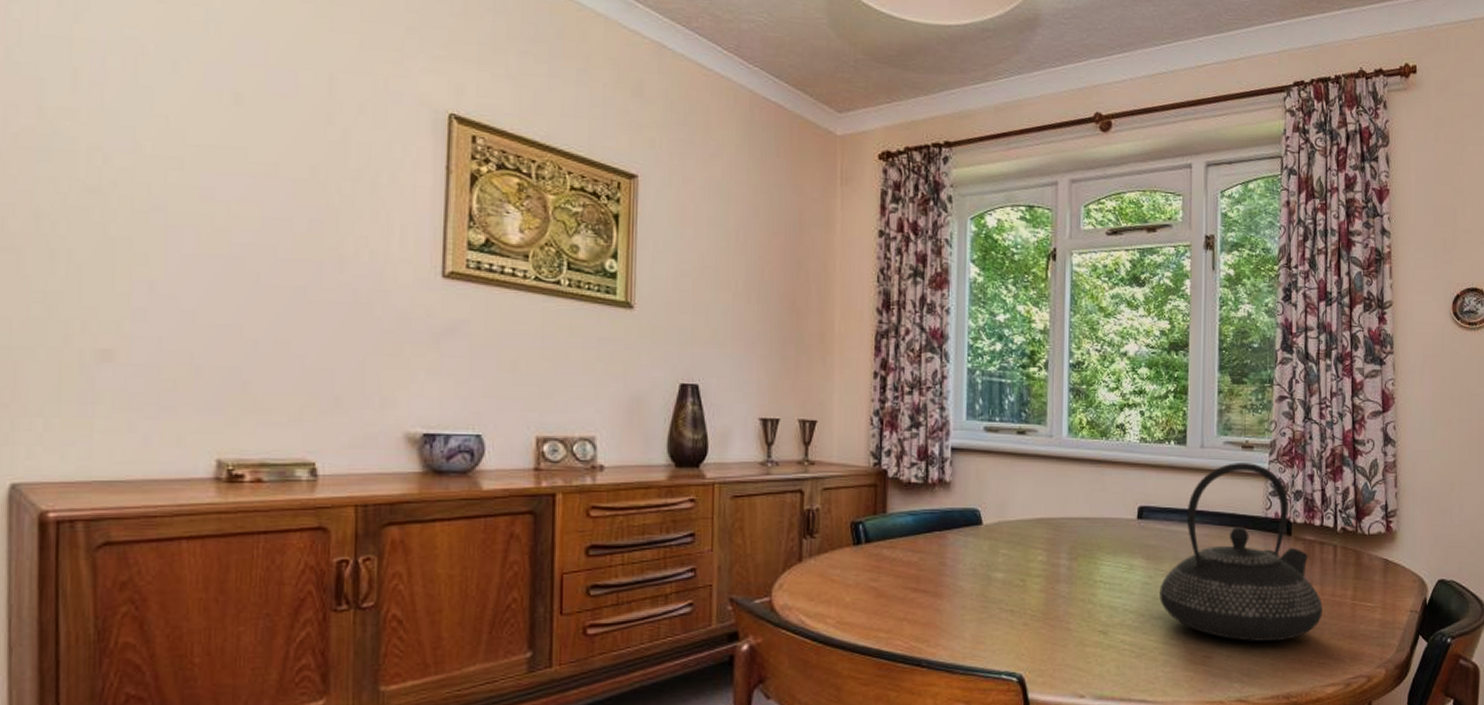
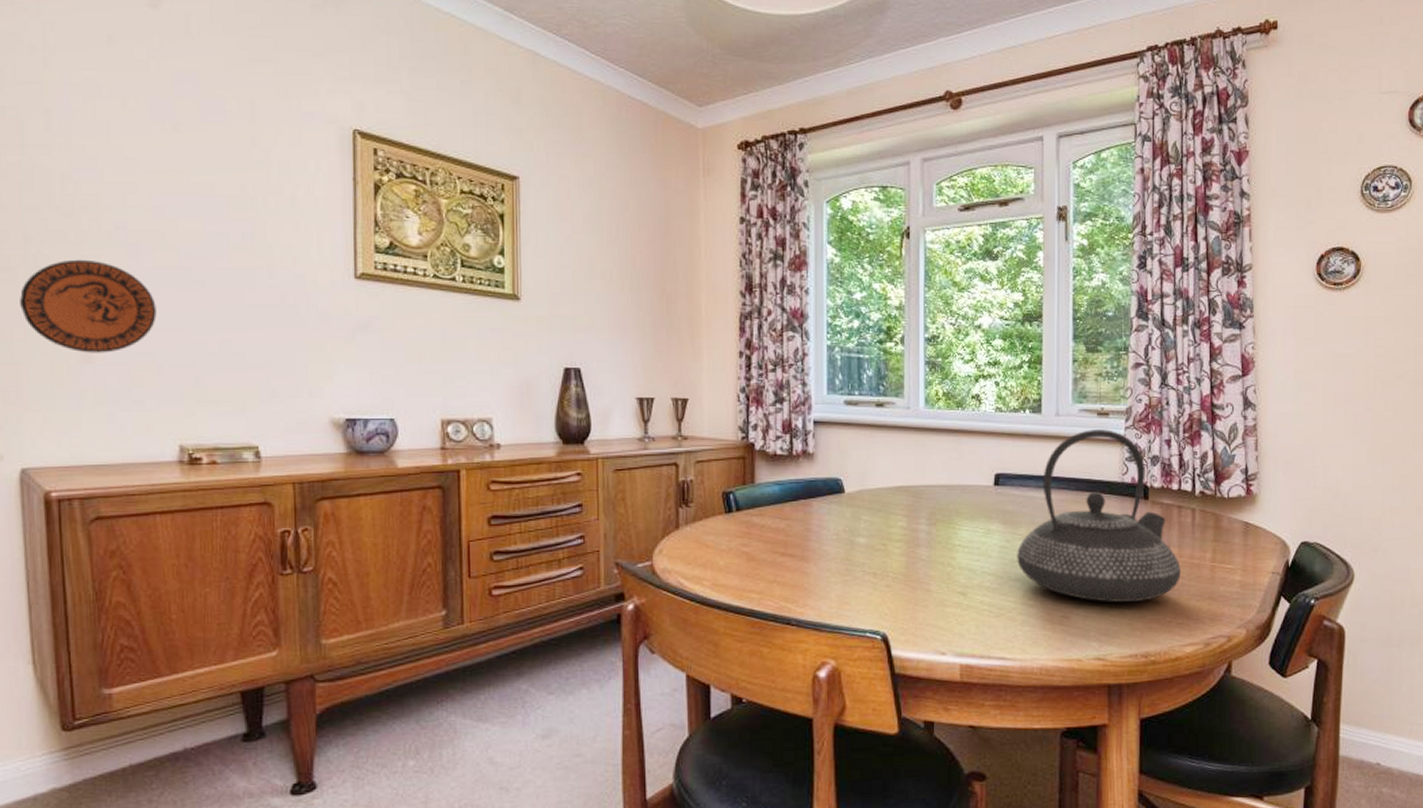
decorative plate: none [24,241,198,351] -> present [20,259,157,353]

